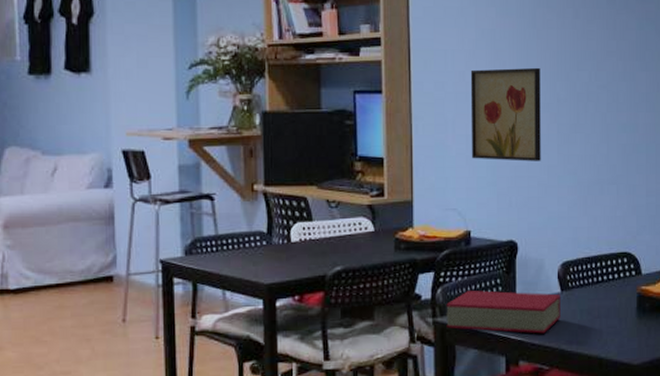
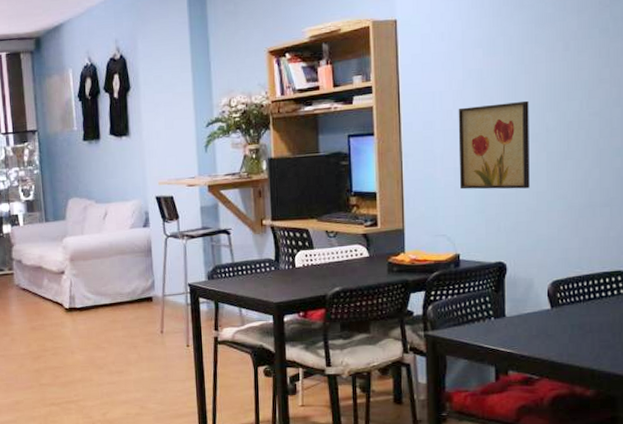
book: present [446,290,561,334] -> none [437,307,551,347]

